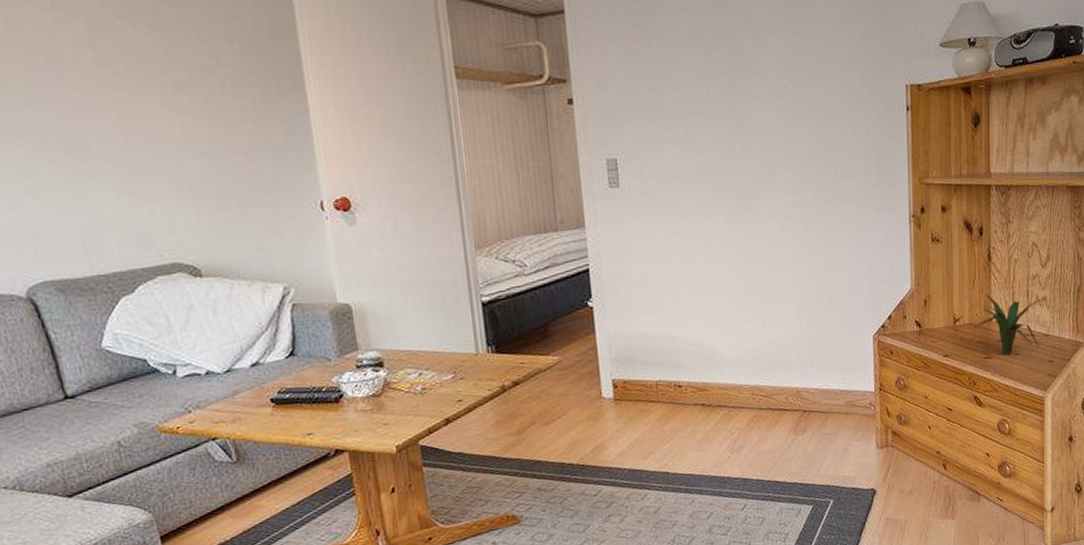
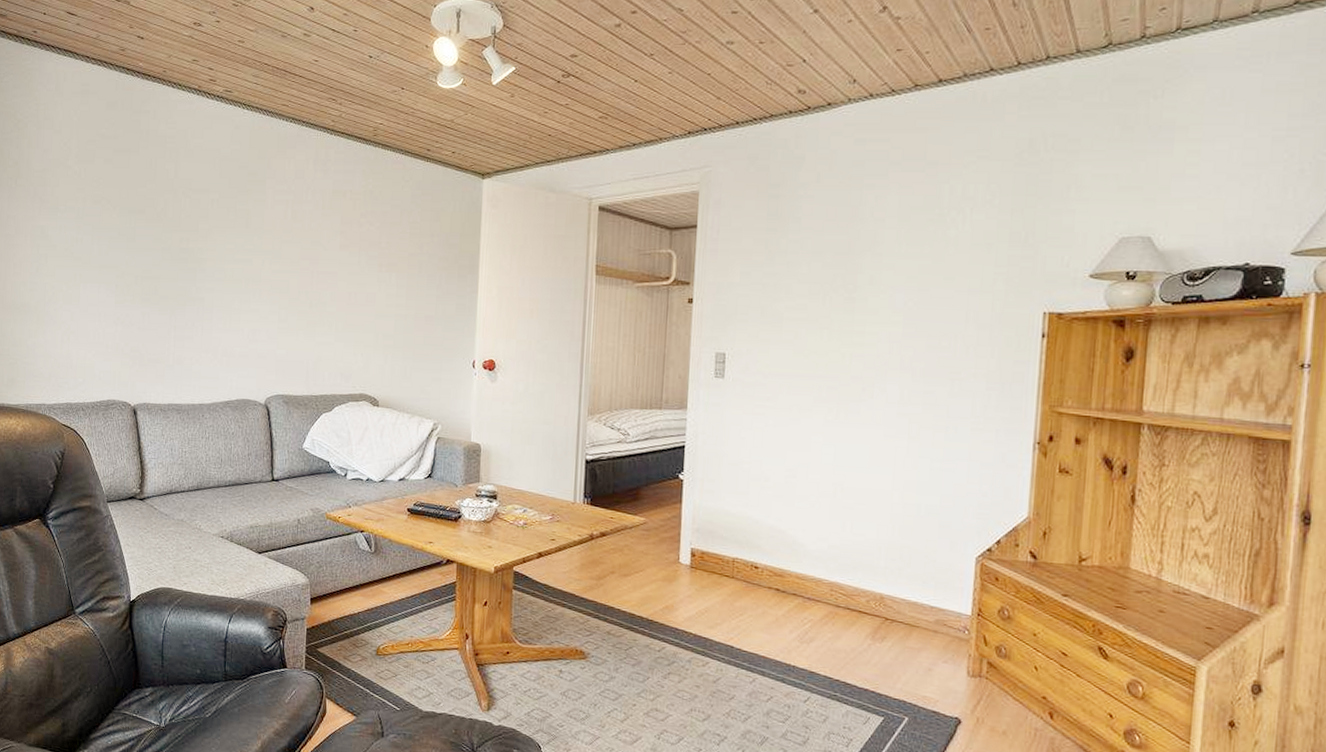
plant: present [973,293,1045,356] -> none [1104,537,1206,611]

